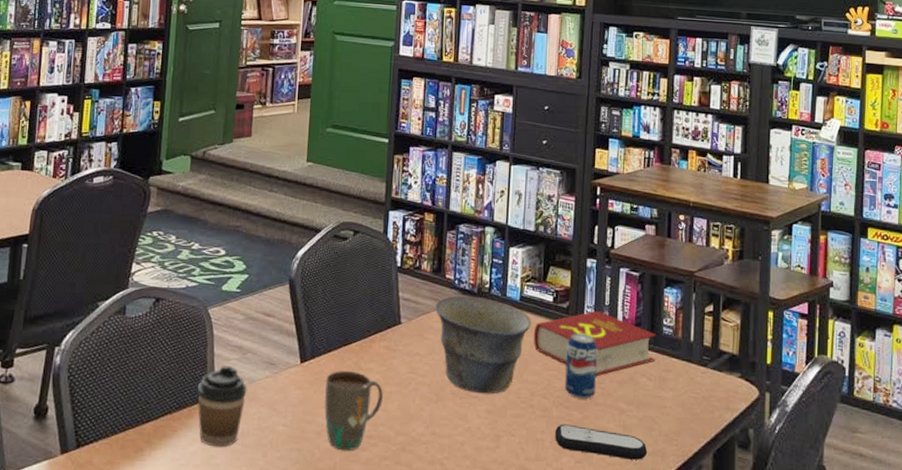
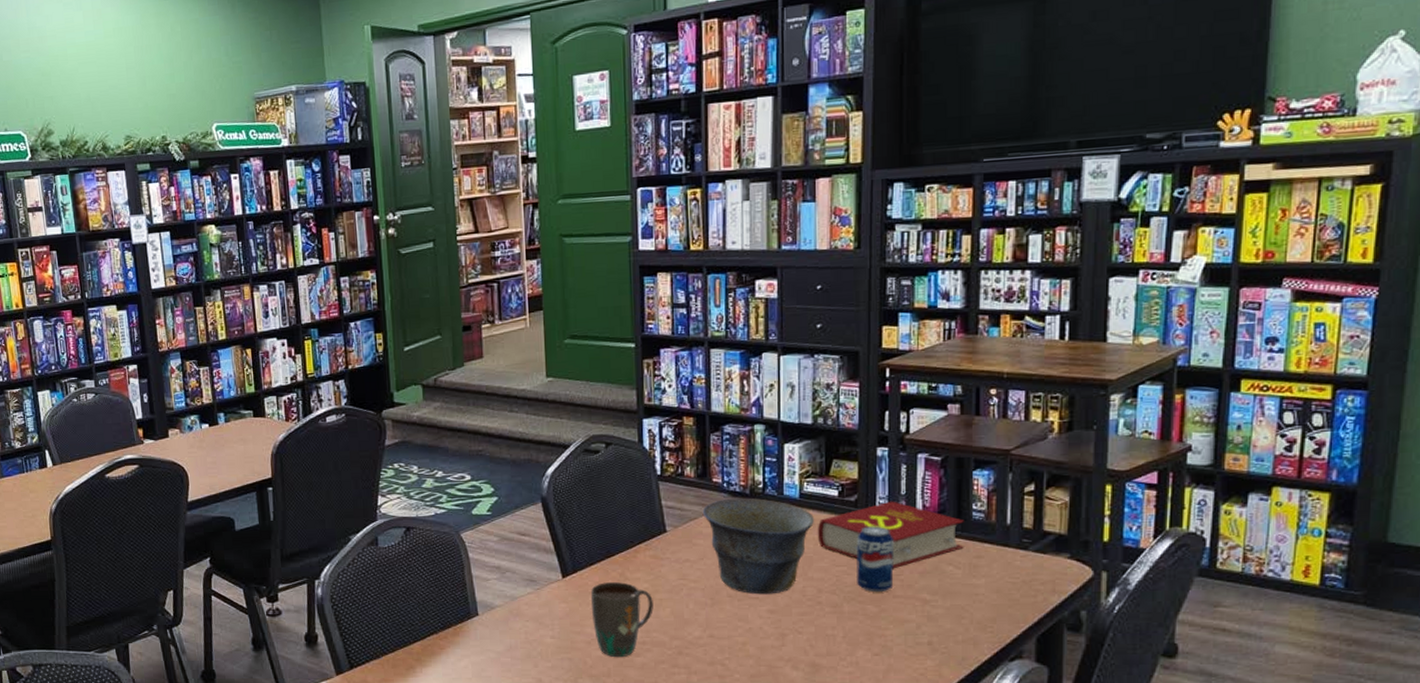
coffee cup: present [197,366,247,447] -> none [459,586,510,661]
remote control: present [555,424,648,460] -> none [848,618,957,649]

